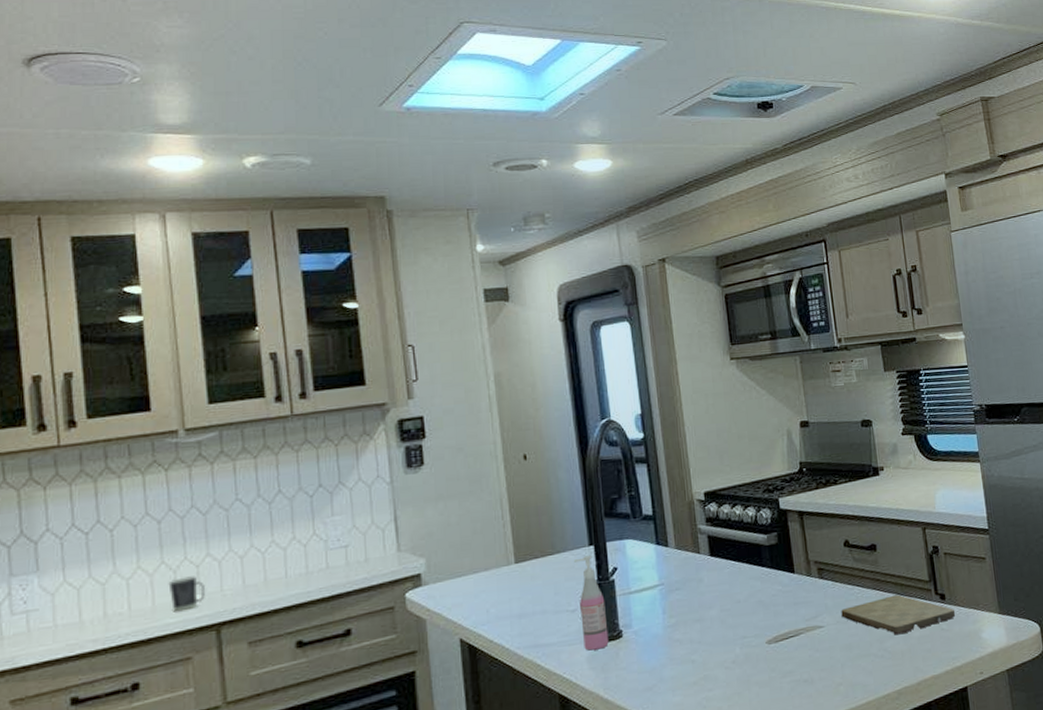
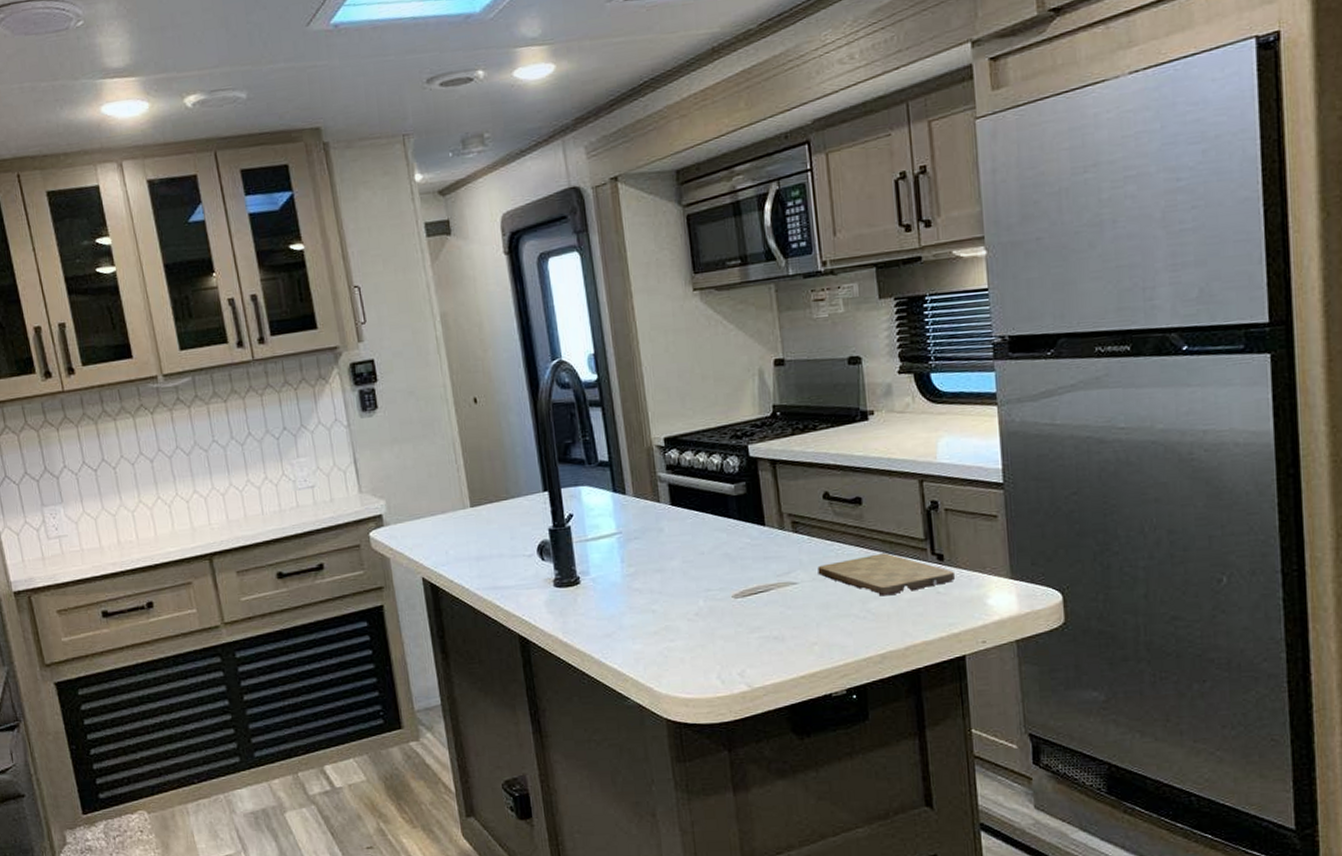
mug: present [168,576,206,611] -> none [165,510,197,541]
soap dispenser: present [573,555,609,651] -> none [528,501,567,595]

